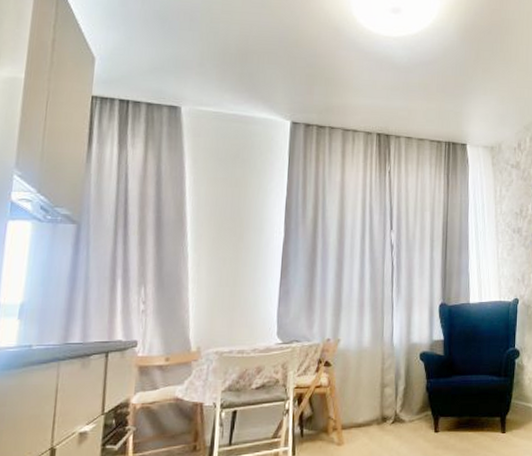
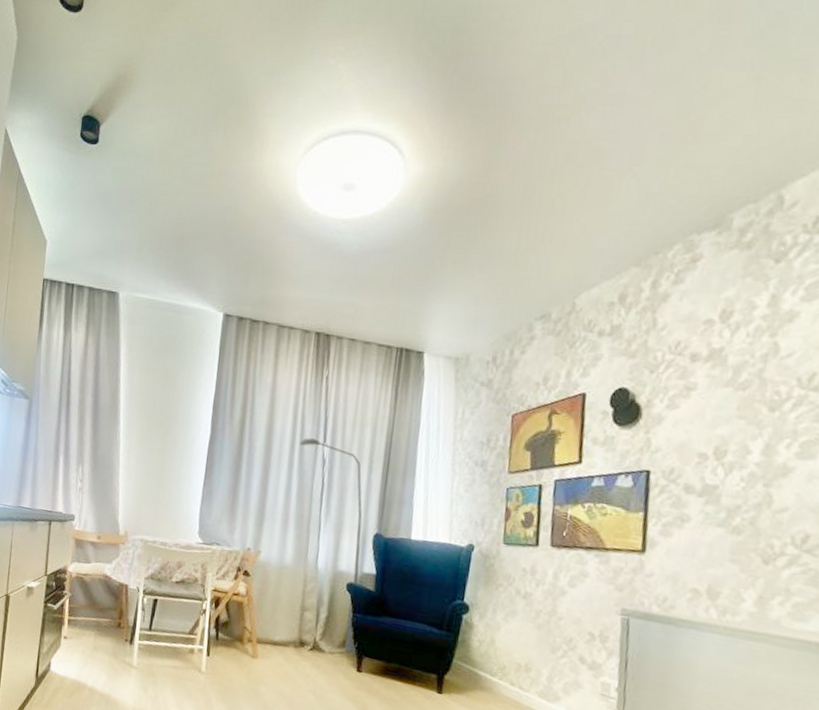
floor lamp: none [369,227,434,418] -> present [300,438,362,654]

